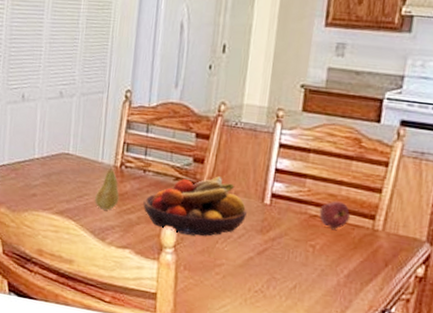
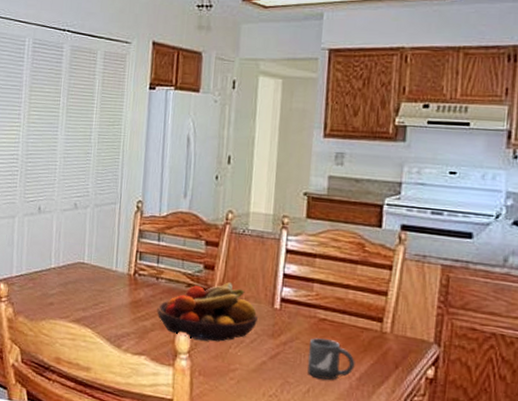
fruit: present [95,168,120,210] -> none [110,277,134,318]
mug: none [295,234,344,277] -> present [307,338,355,380]
apple: present [319,201,351,229] -> none [328,304,359,332]

